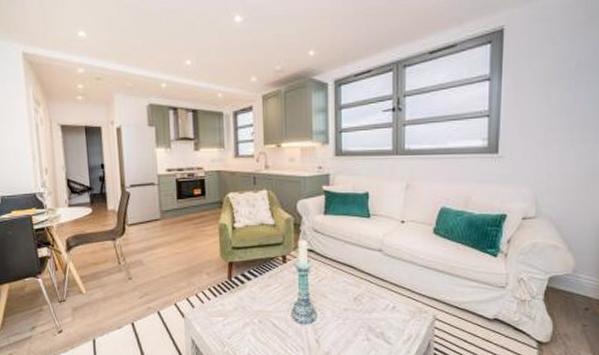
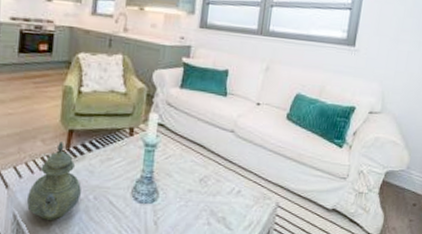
teapot: none [201,273,247,343] -> present [27,142,81,220]

